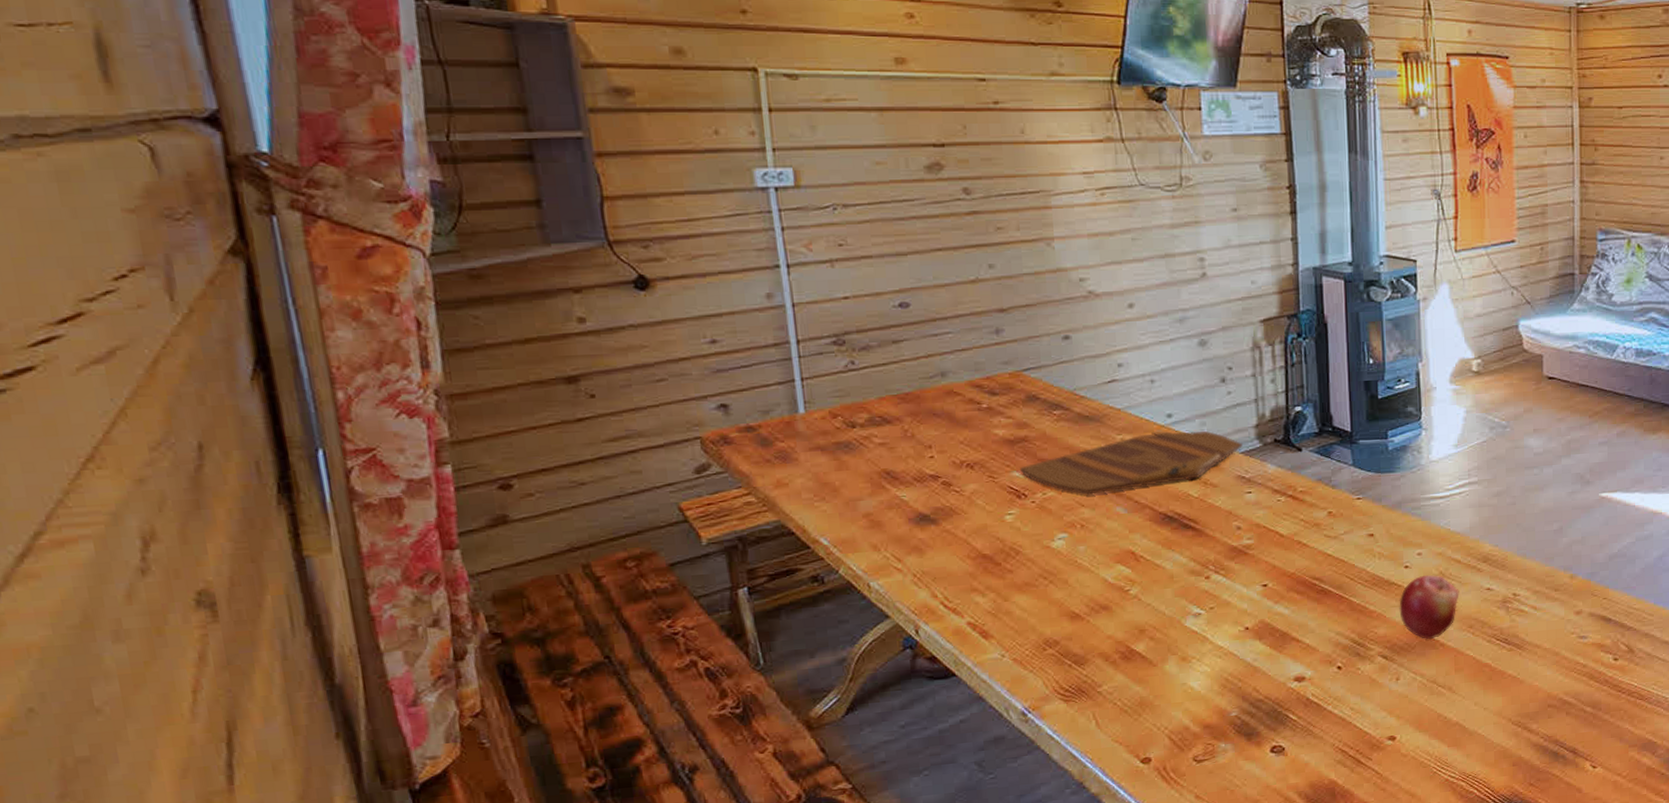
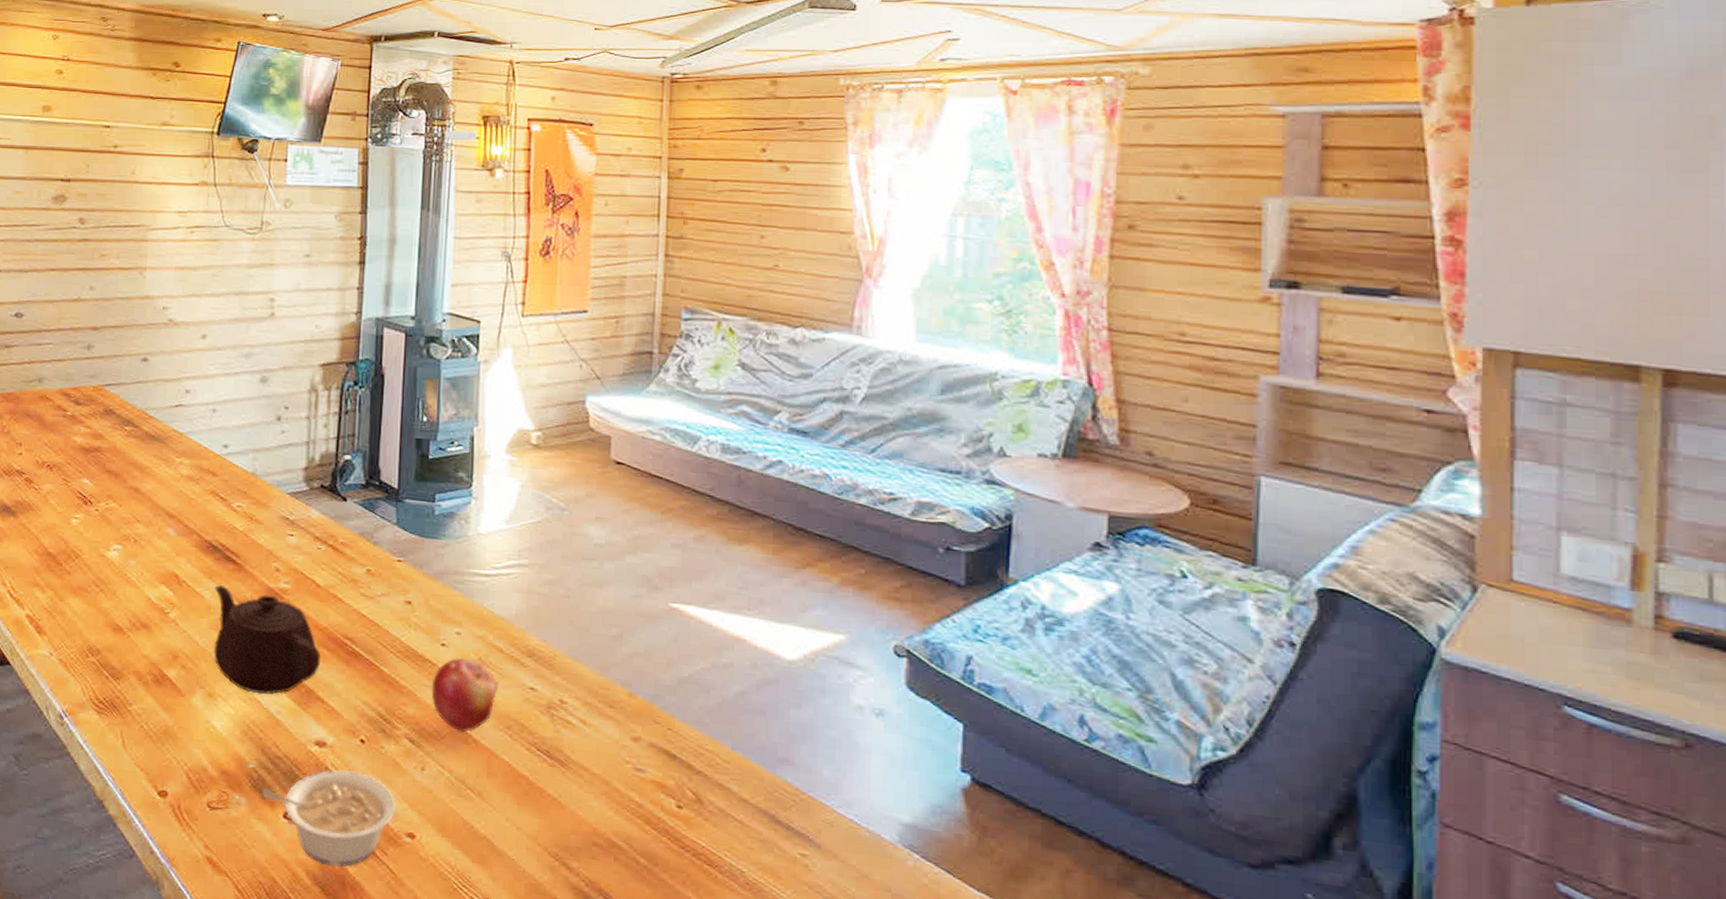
cutting board: present [1020,431,1243,495] -> none [90,460,290,513]
teapot: none [1175,553,1291,648] -> present [213,585,320,695]
legume: none [1246,695,1376,784] -> present [261,769,396,867]

